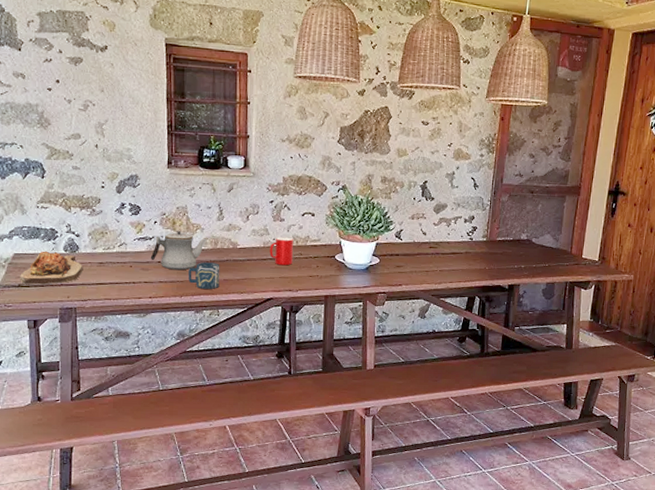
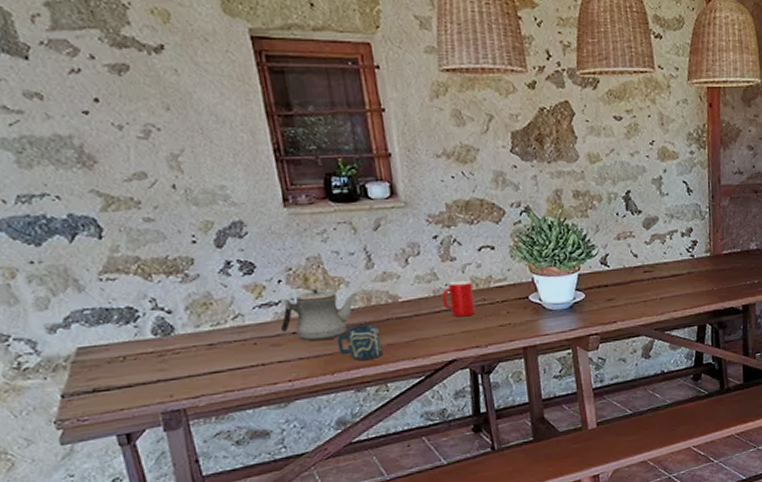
cutting board: present [20,251,82,285] -> none [92,337,186,387]

